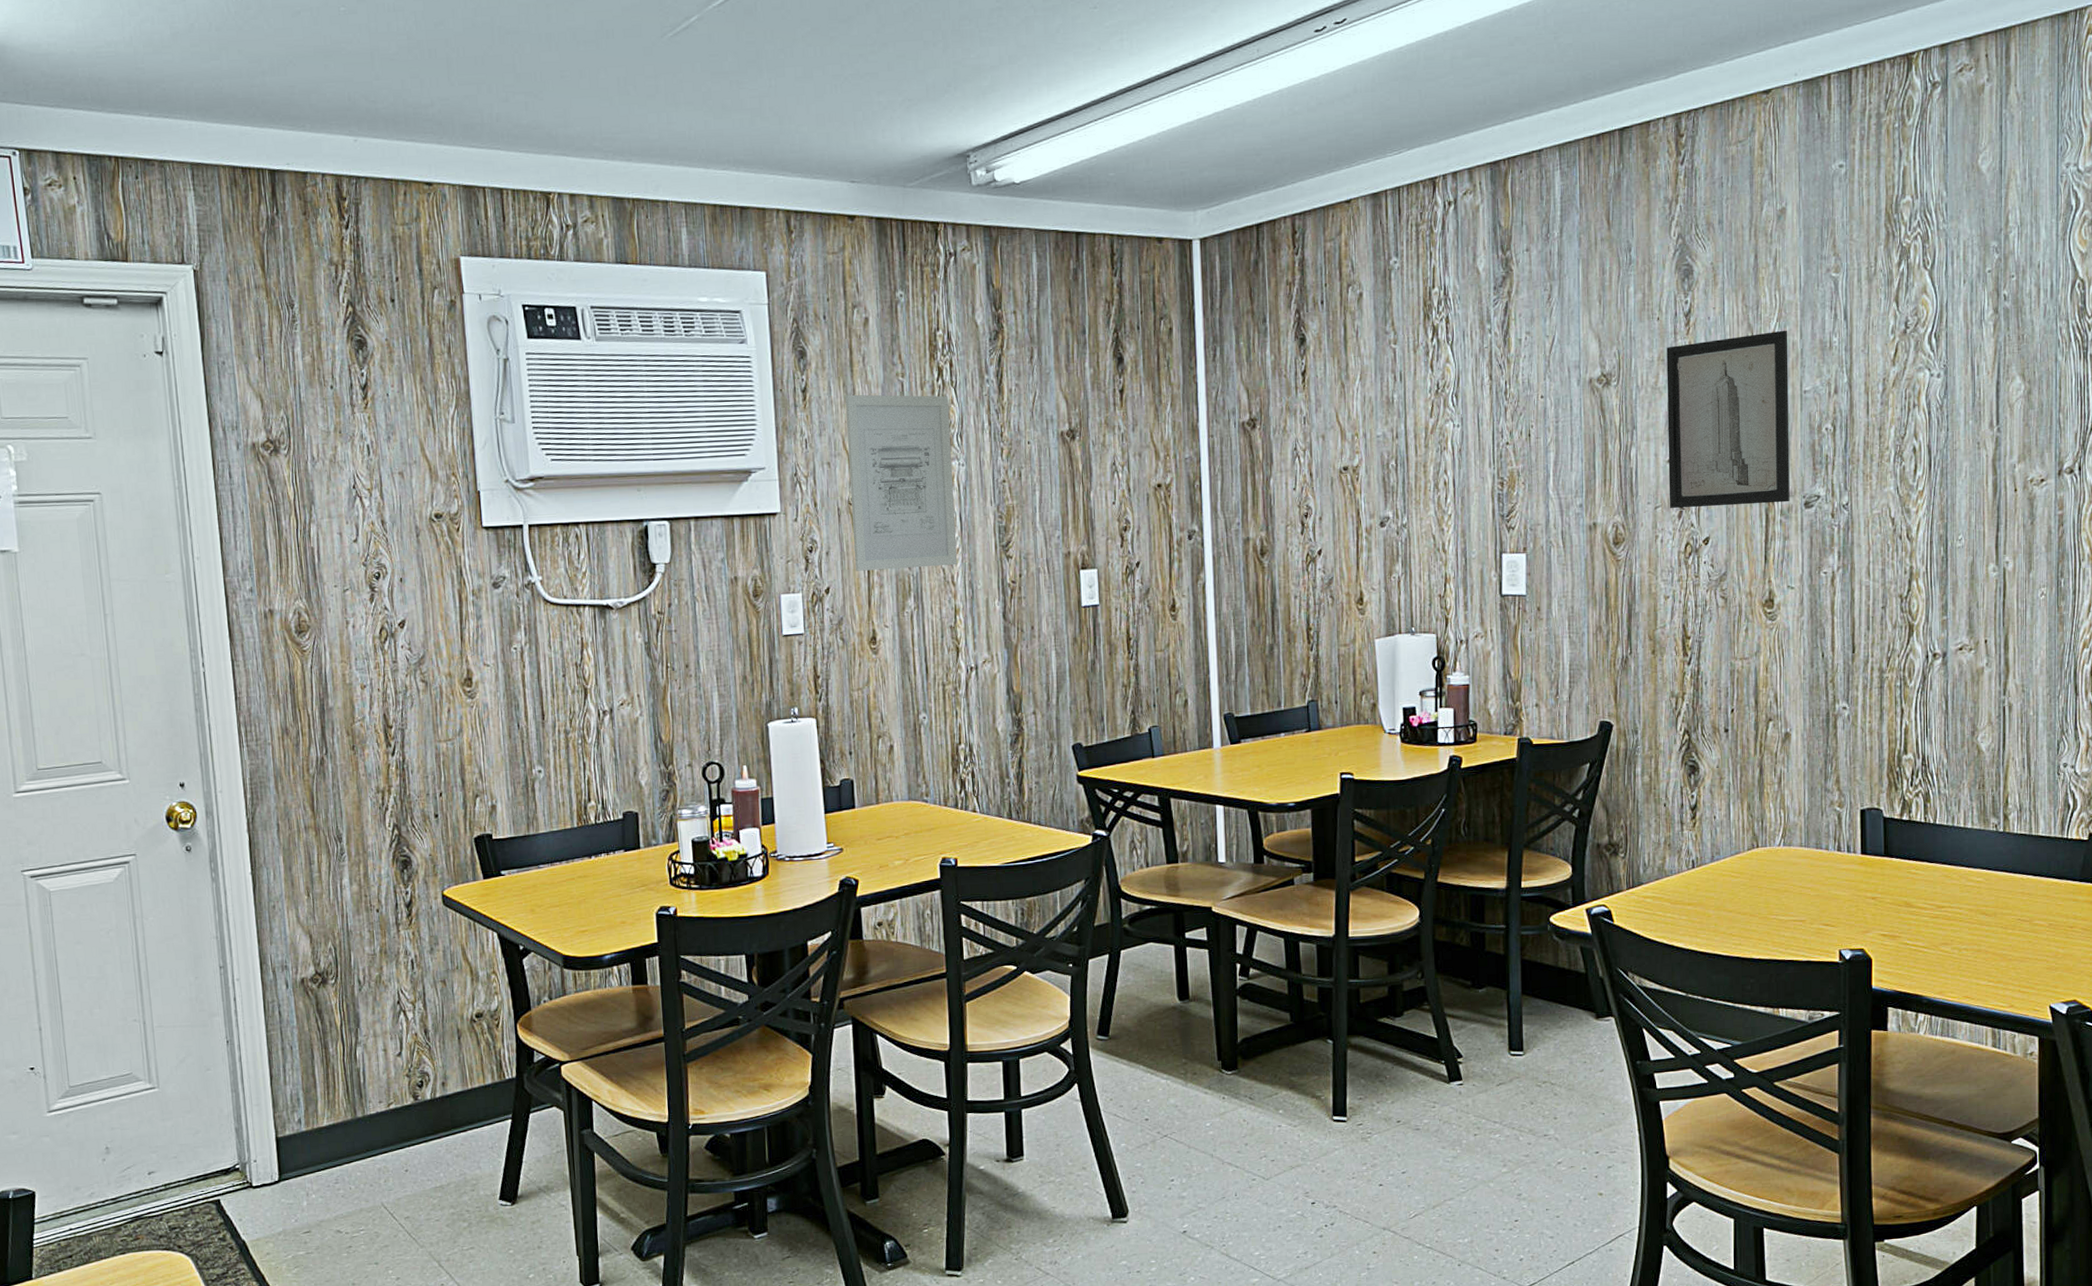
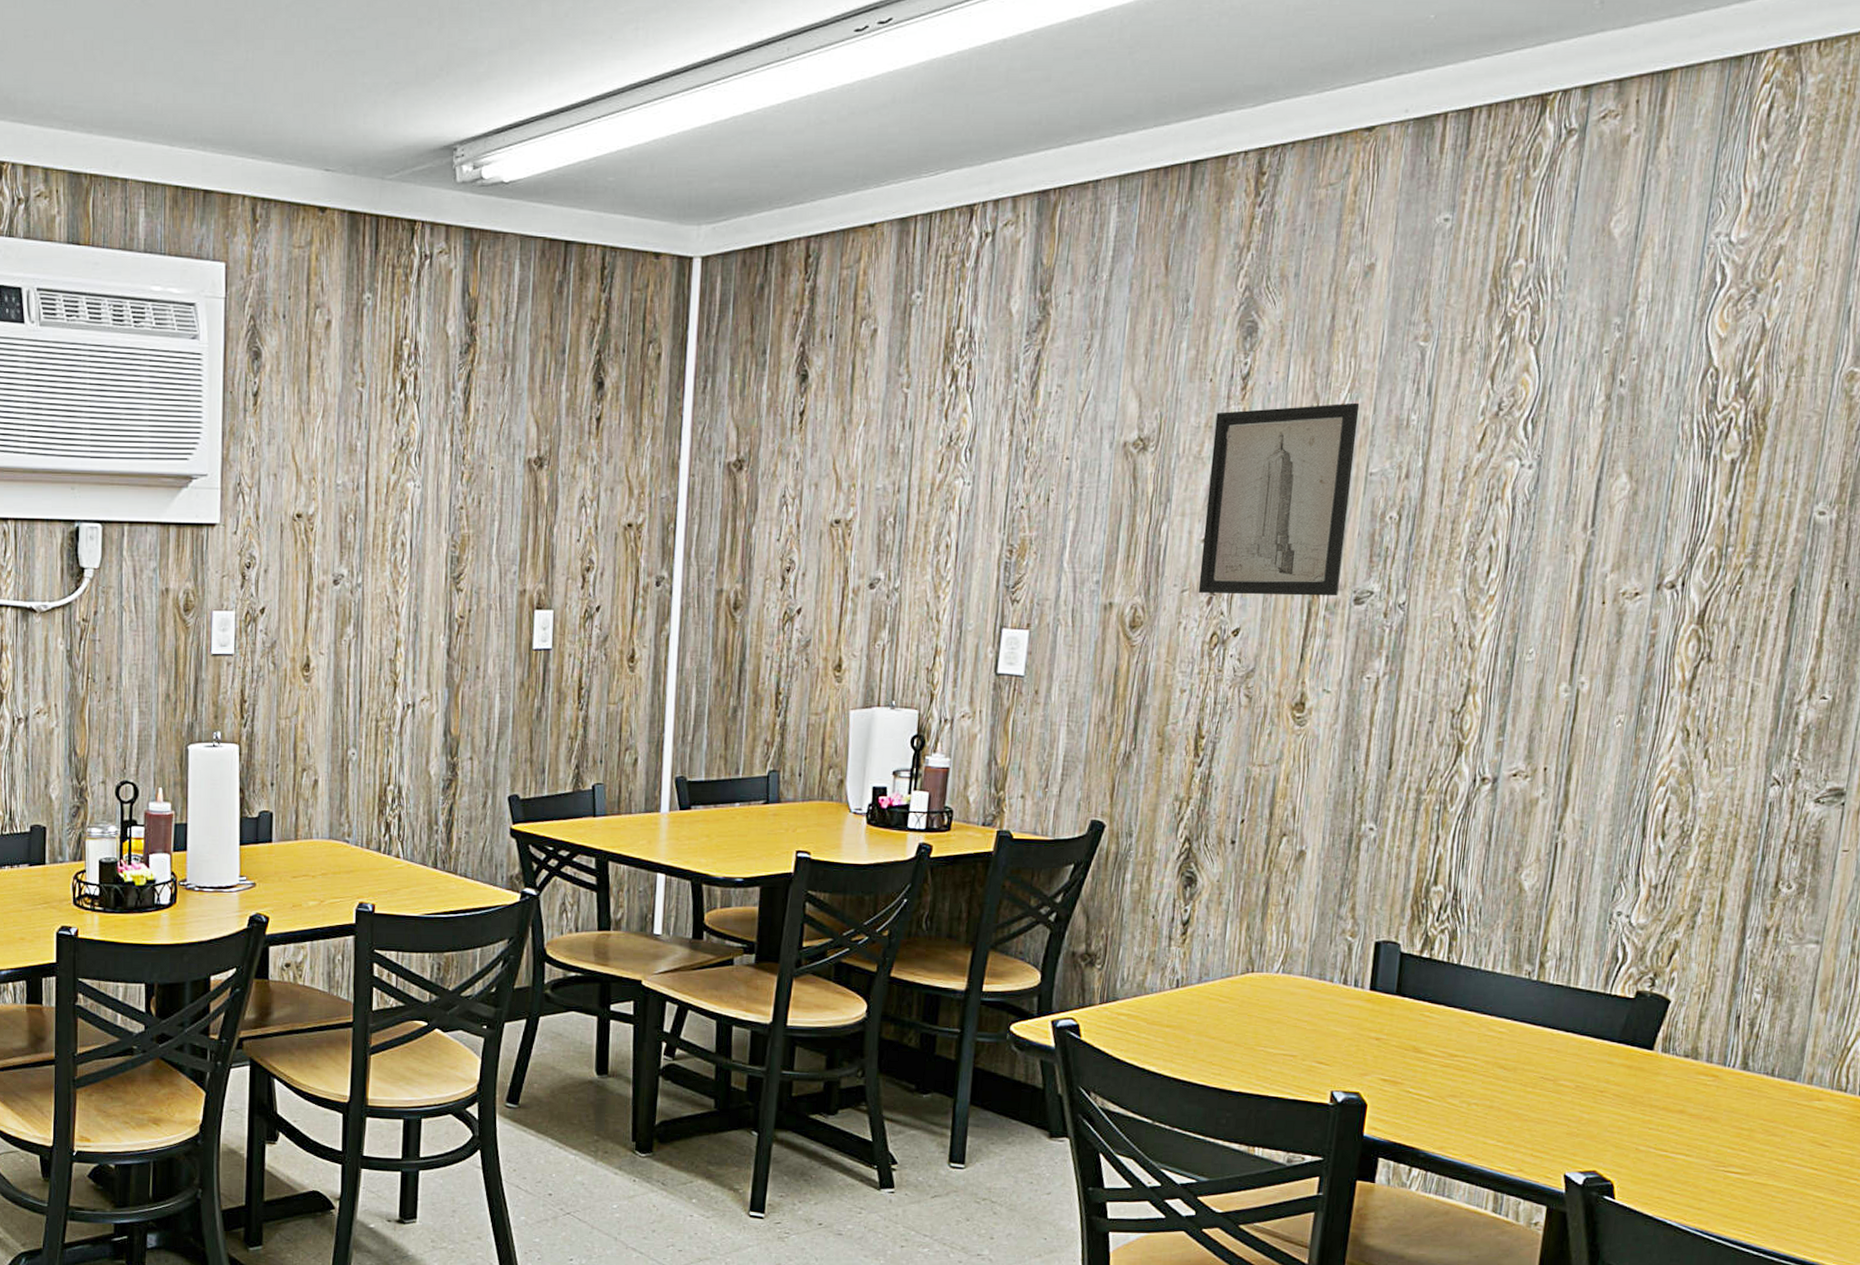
wall art: present [845,394,958,571] -> none [293,402,410,594]

